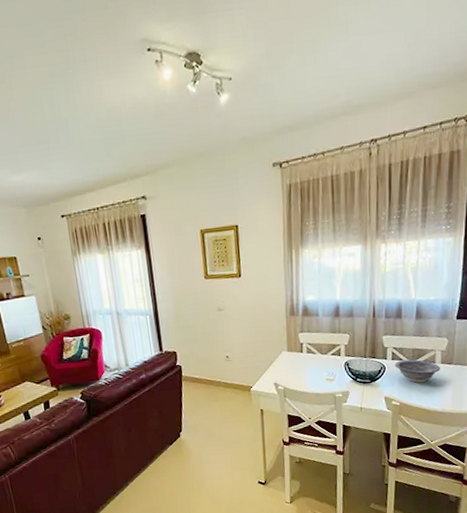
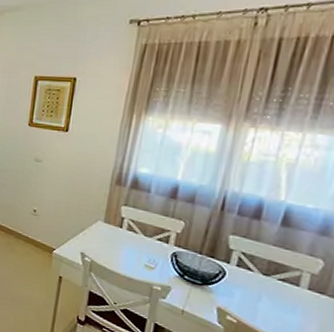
decorative bowl: present [394,359,440,383] -> none [239,269,305,306]

